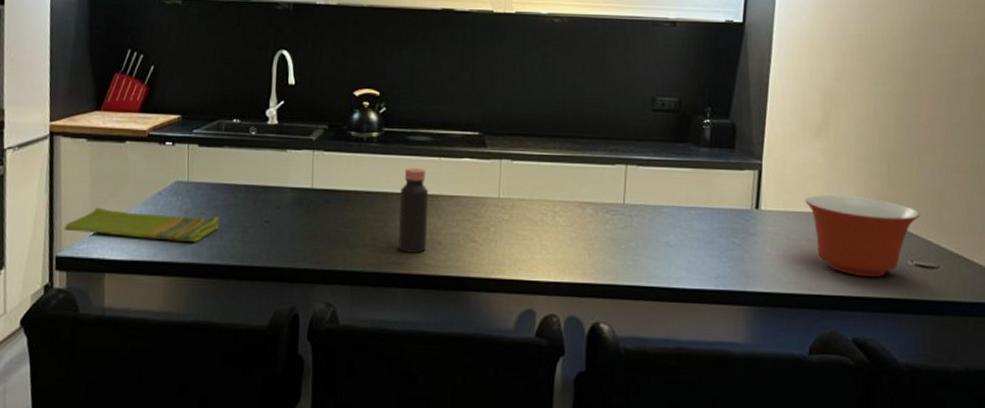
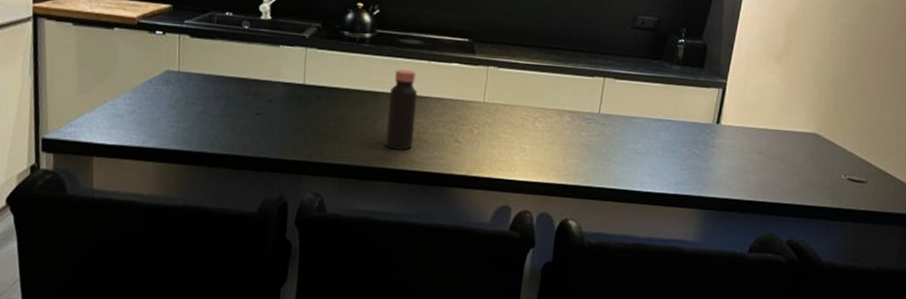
dish towel: present [64,207,220,242] -> none [50,92,211,130]
mixing bowl: present [805,195,921,278] -> none [761,114,858,188]

